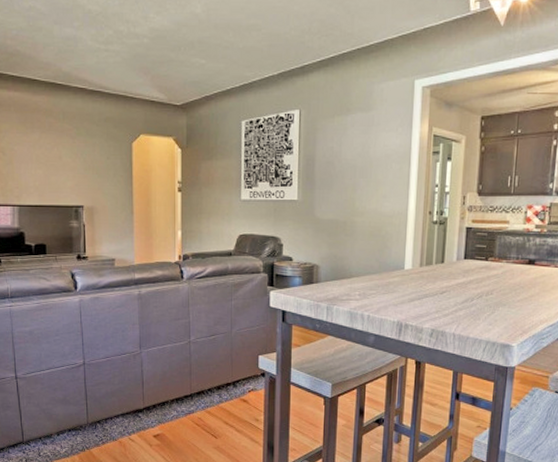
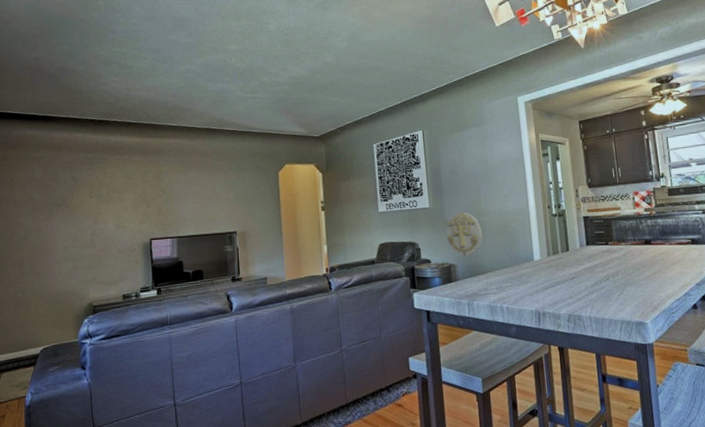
wall decoration: none [313,208,353,258] -> present [446,212,483,257]

